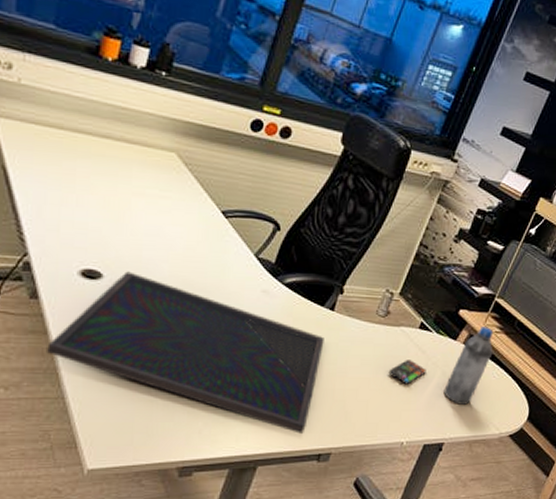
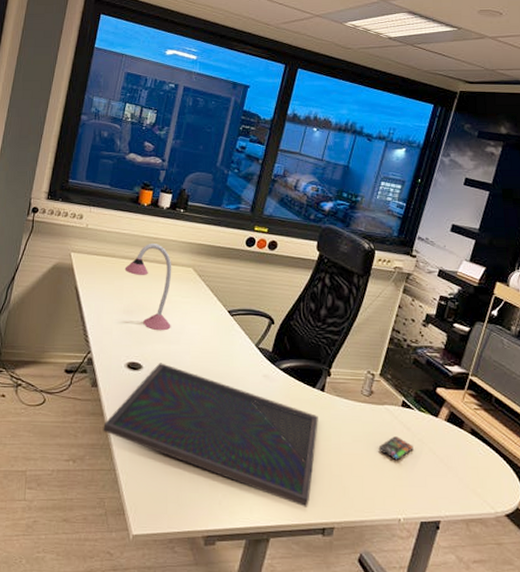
desk lamp: none [77,115,147,232] -> present [124,244,172,331]
water bottle: present [444,327,494,405] -> none [433,404,475,482]

